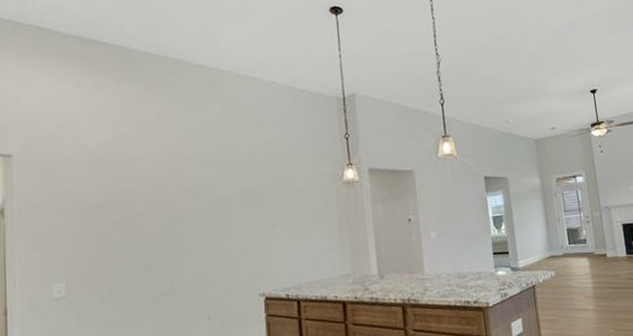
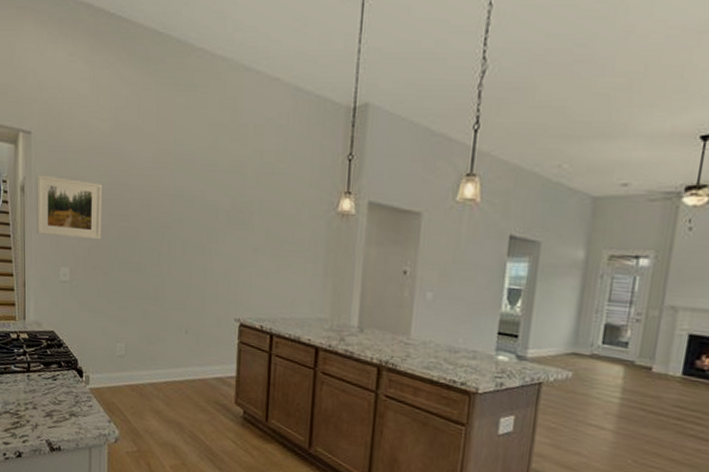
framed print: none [20,192,104,255] -> present [37,174,102,240]

